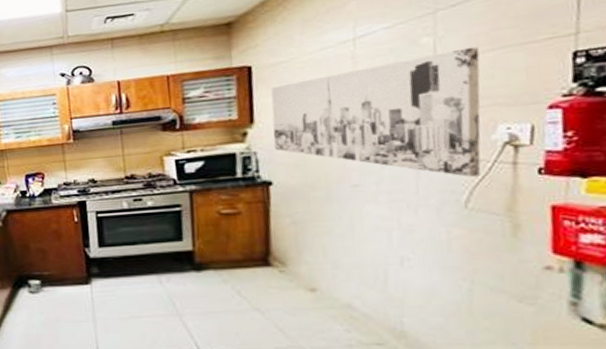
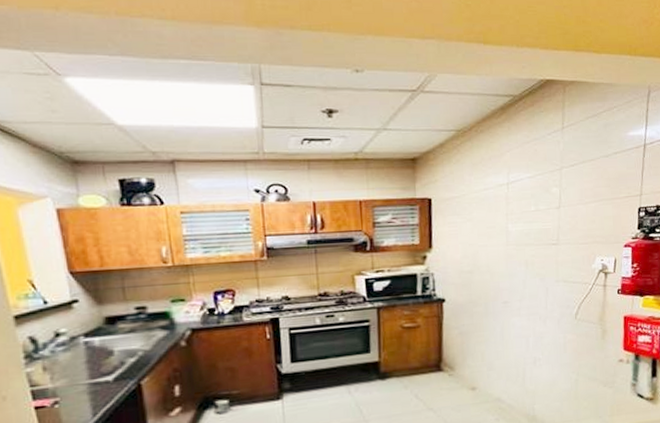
wall art: present [271,46,481,177] -> none [446,198,587,296]

